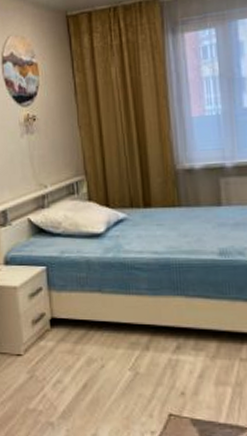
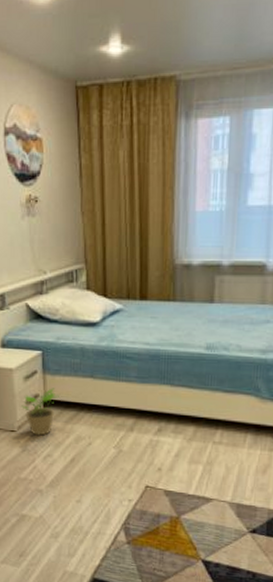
potted plant: none [26,305,67,359] -> present [20,388,59,436]

